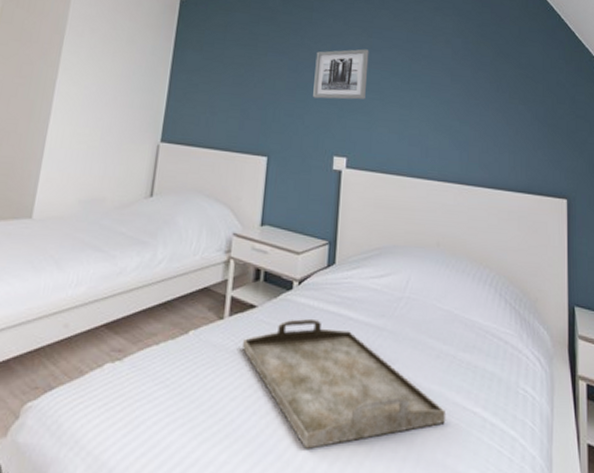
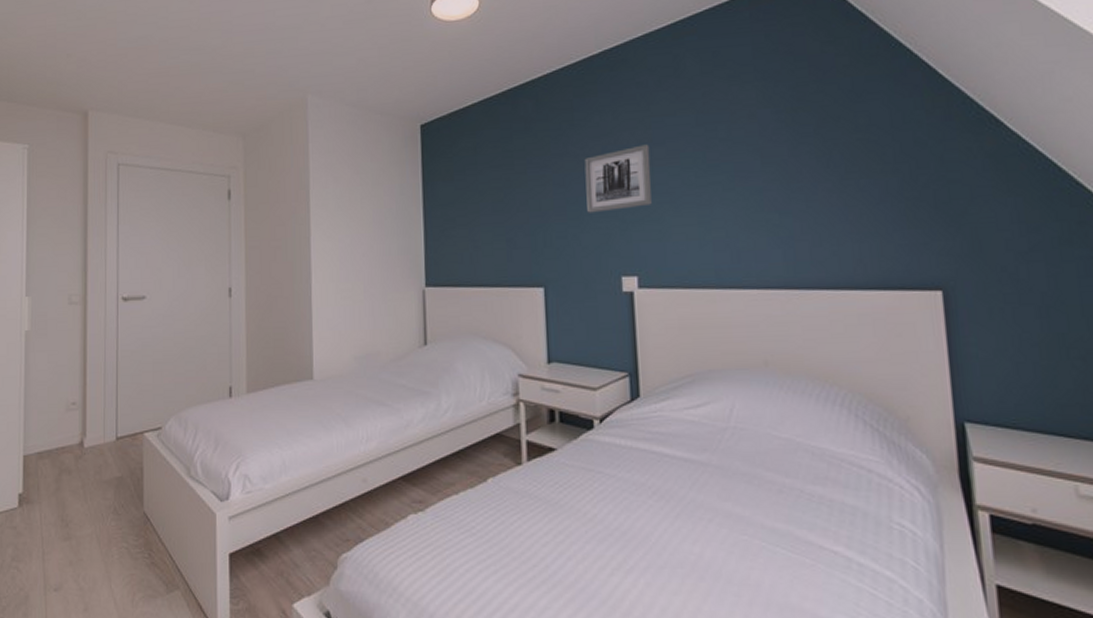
serving tray: present [241,318,445,449] -> none [545,458,797,594]

